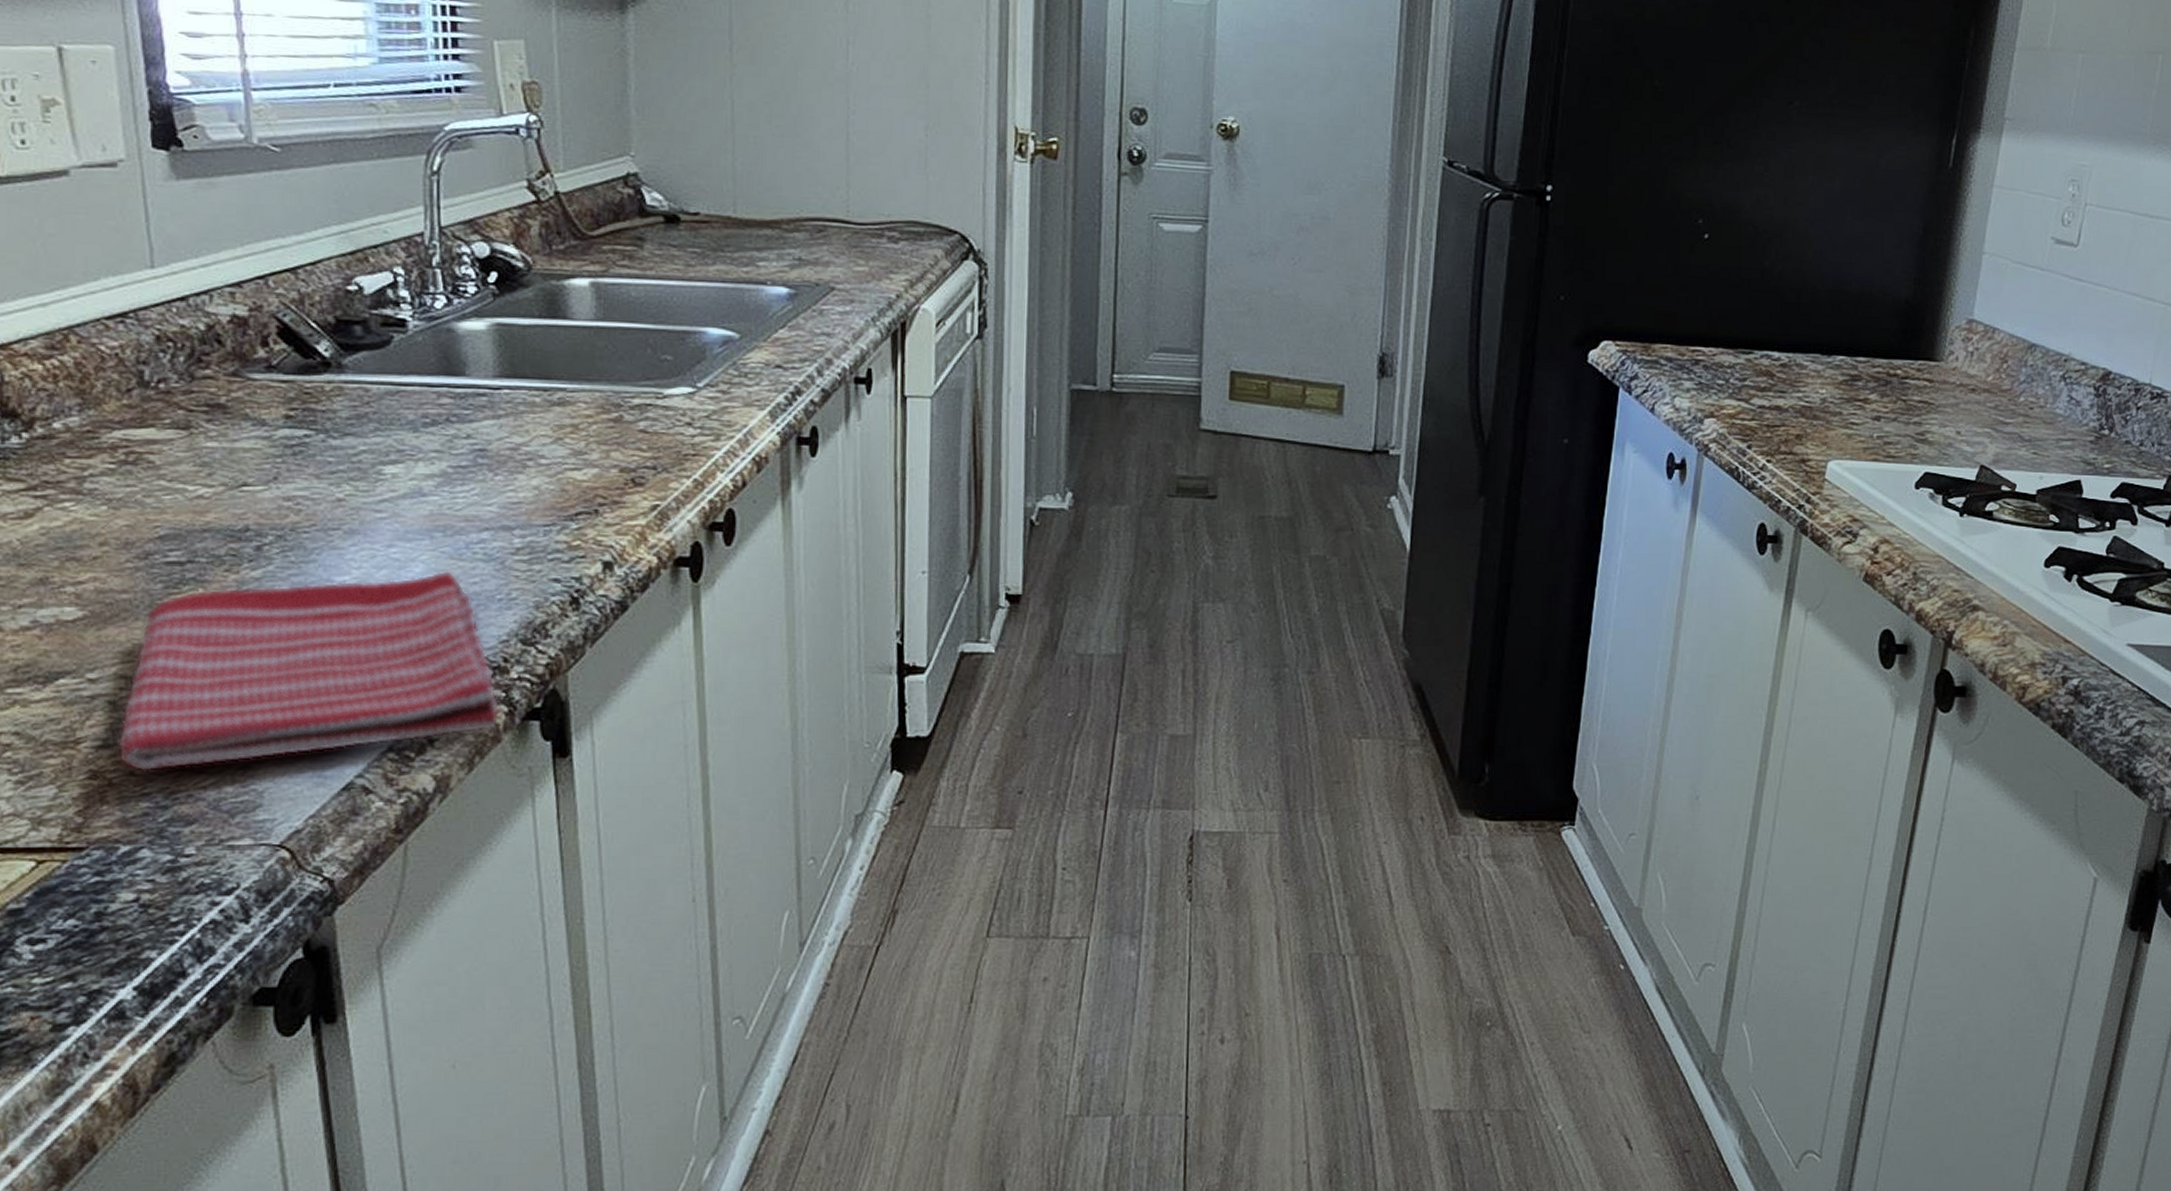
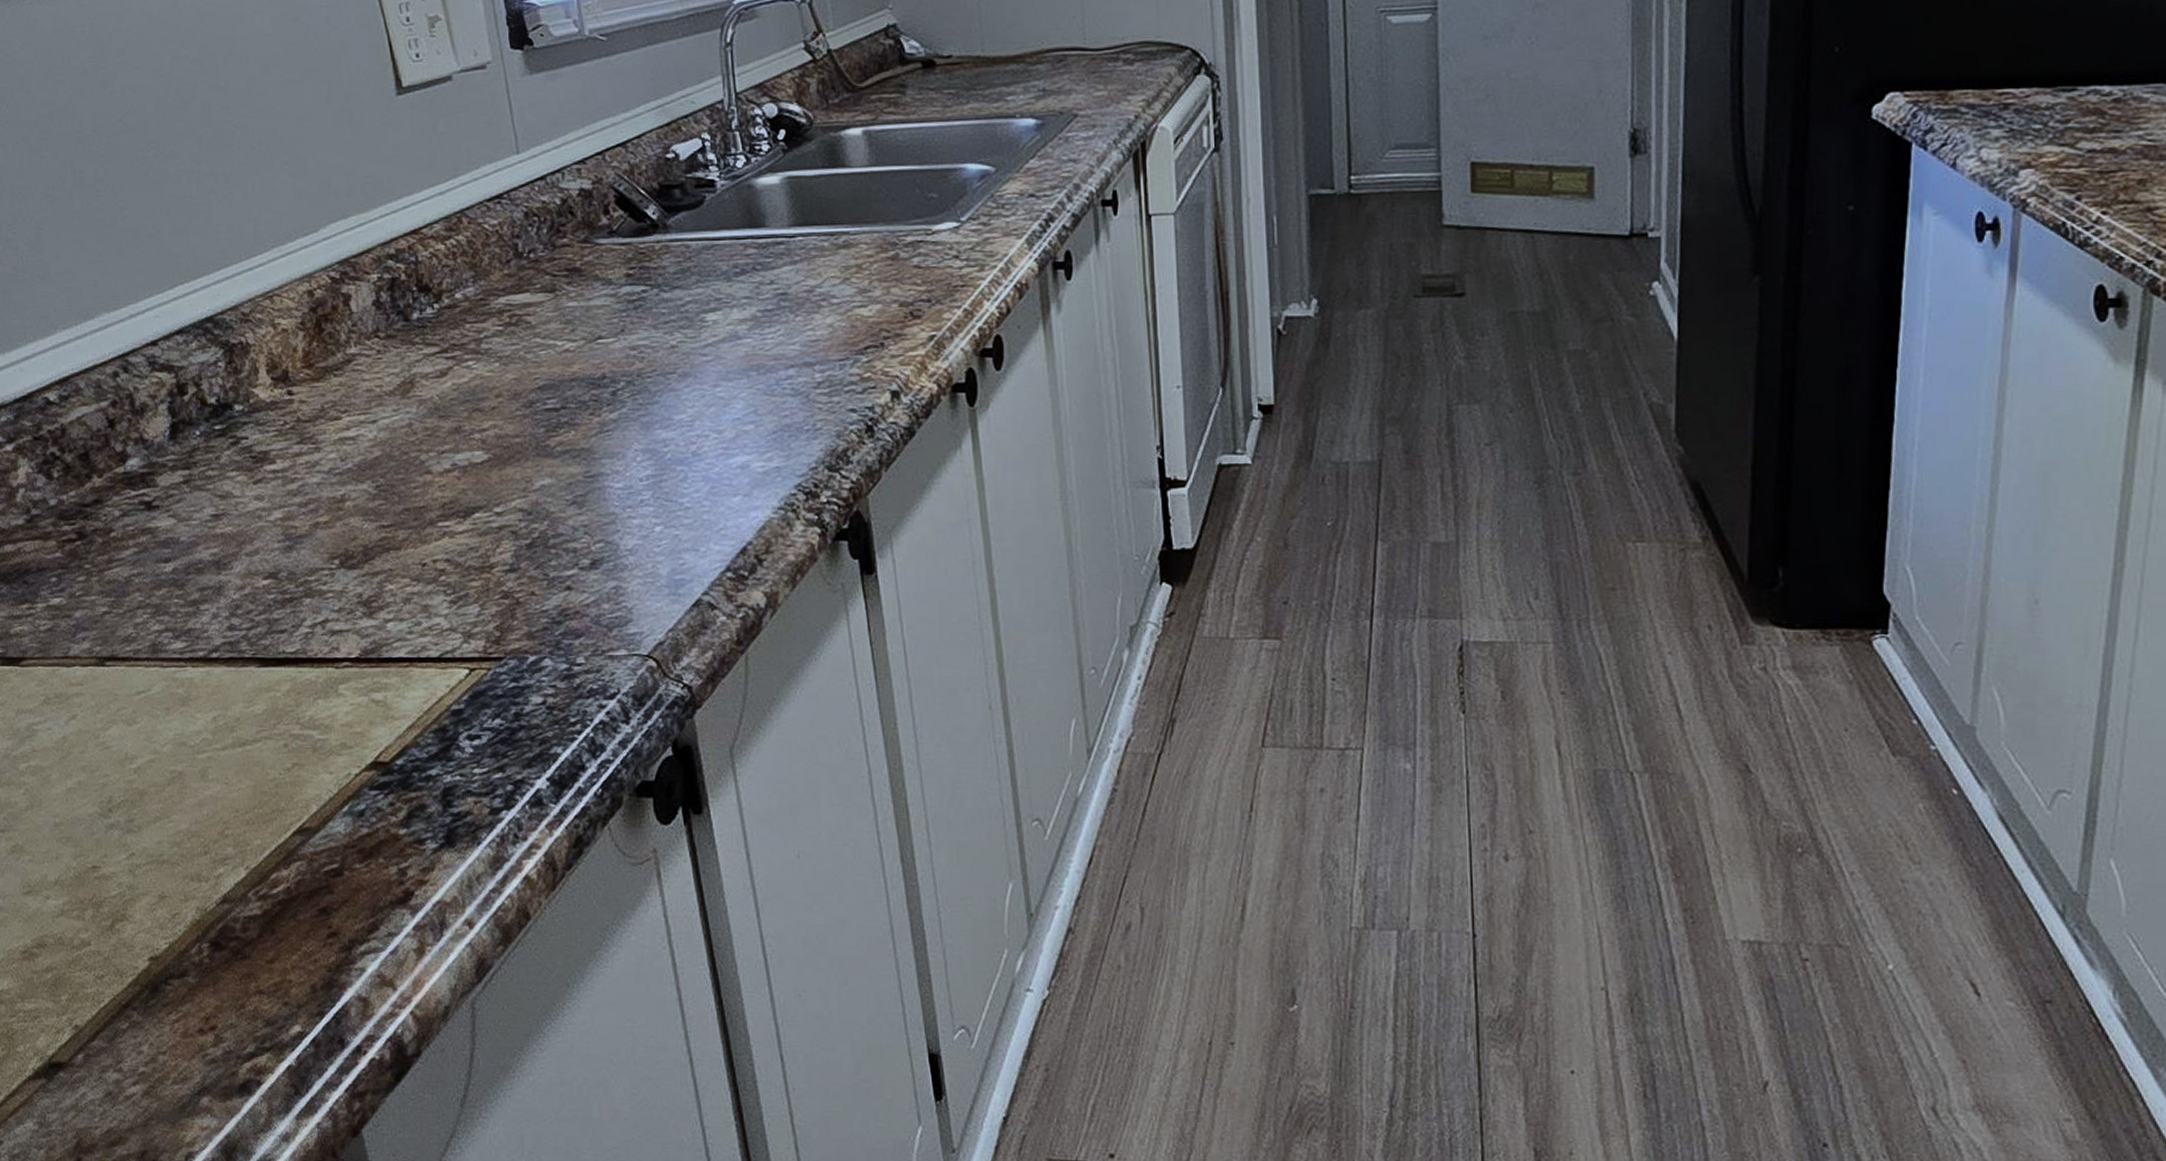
dish towel: present [117,571,500,772] -> none [520,406,815,592]

